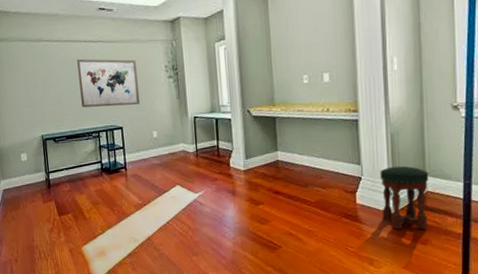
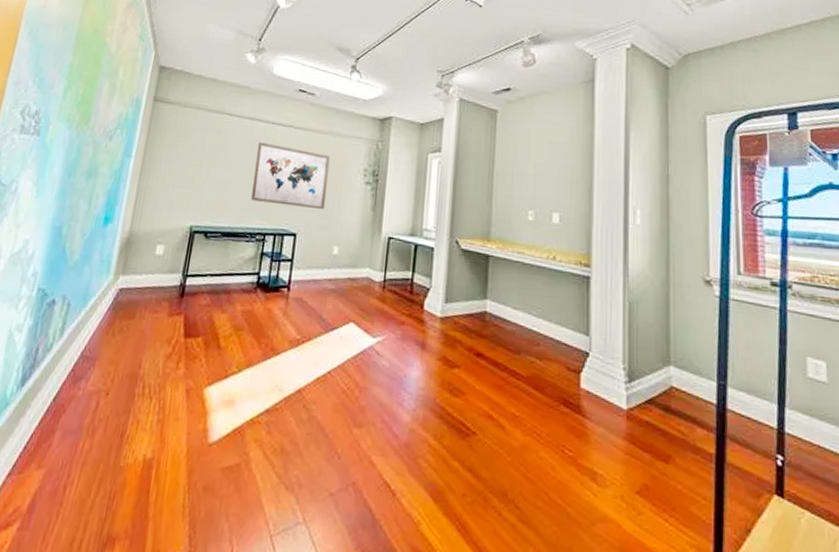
stool: present [380,166,429,230] -> none [612,345,674,440]

